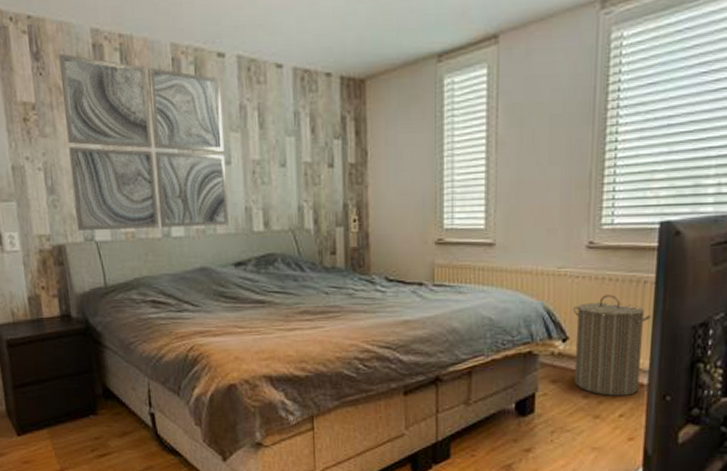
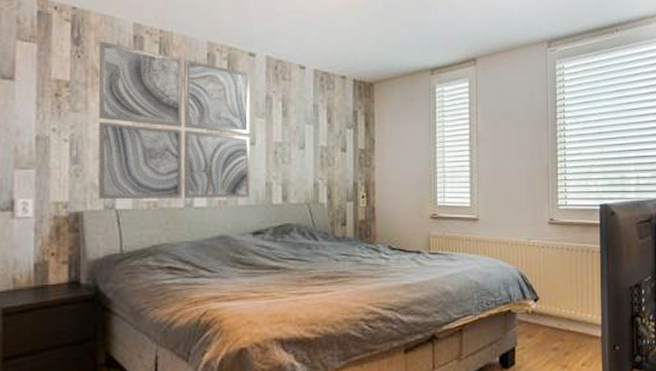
laundry hamper: present [572,295,651,396] -> none [541,262,599,348]

